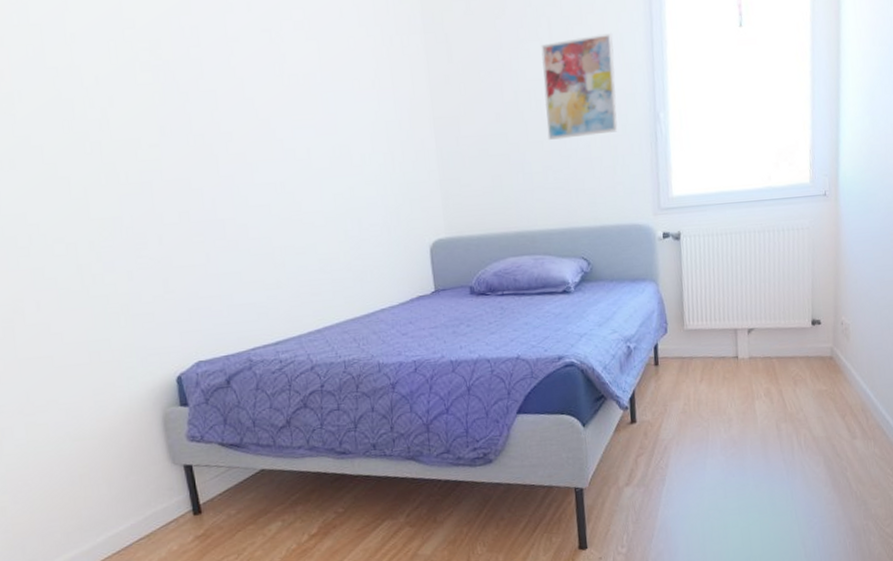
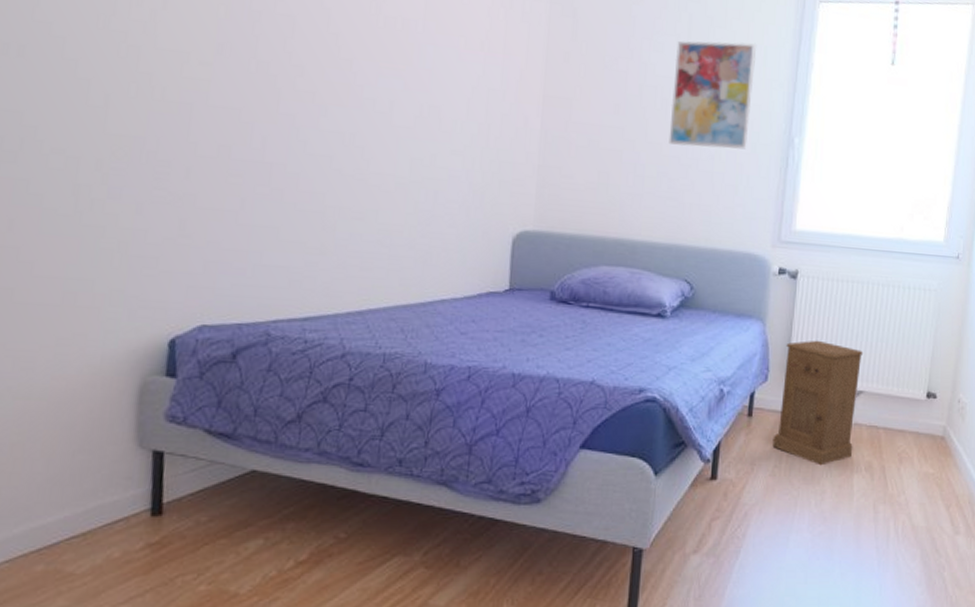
nightstand: none [679,290,752,398] -> present [772,340,864,466]

